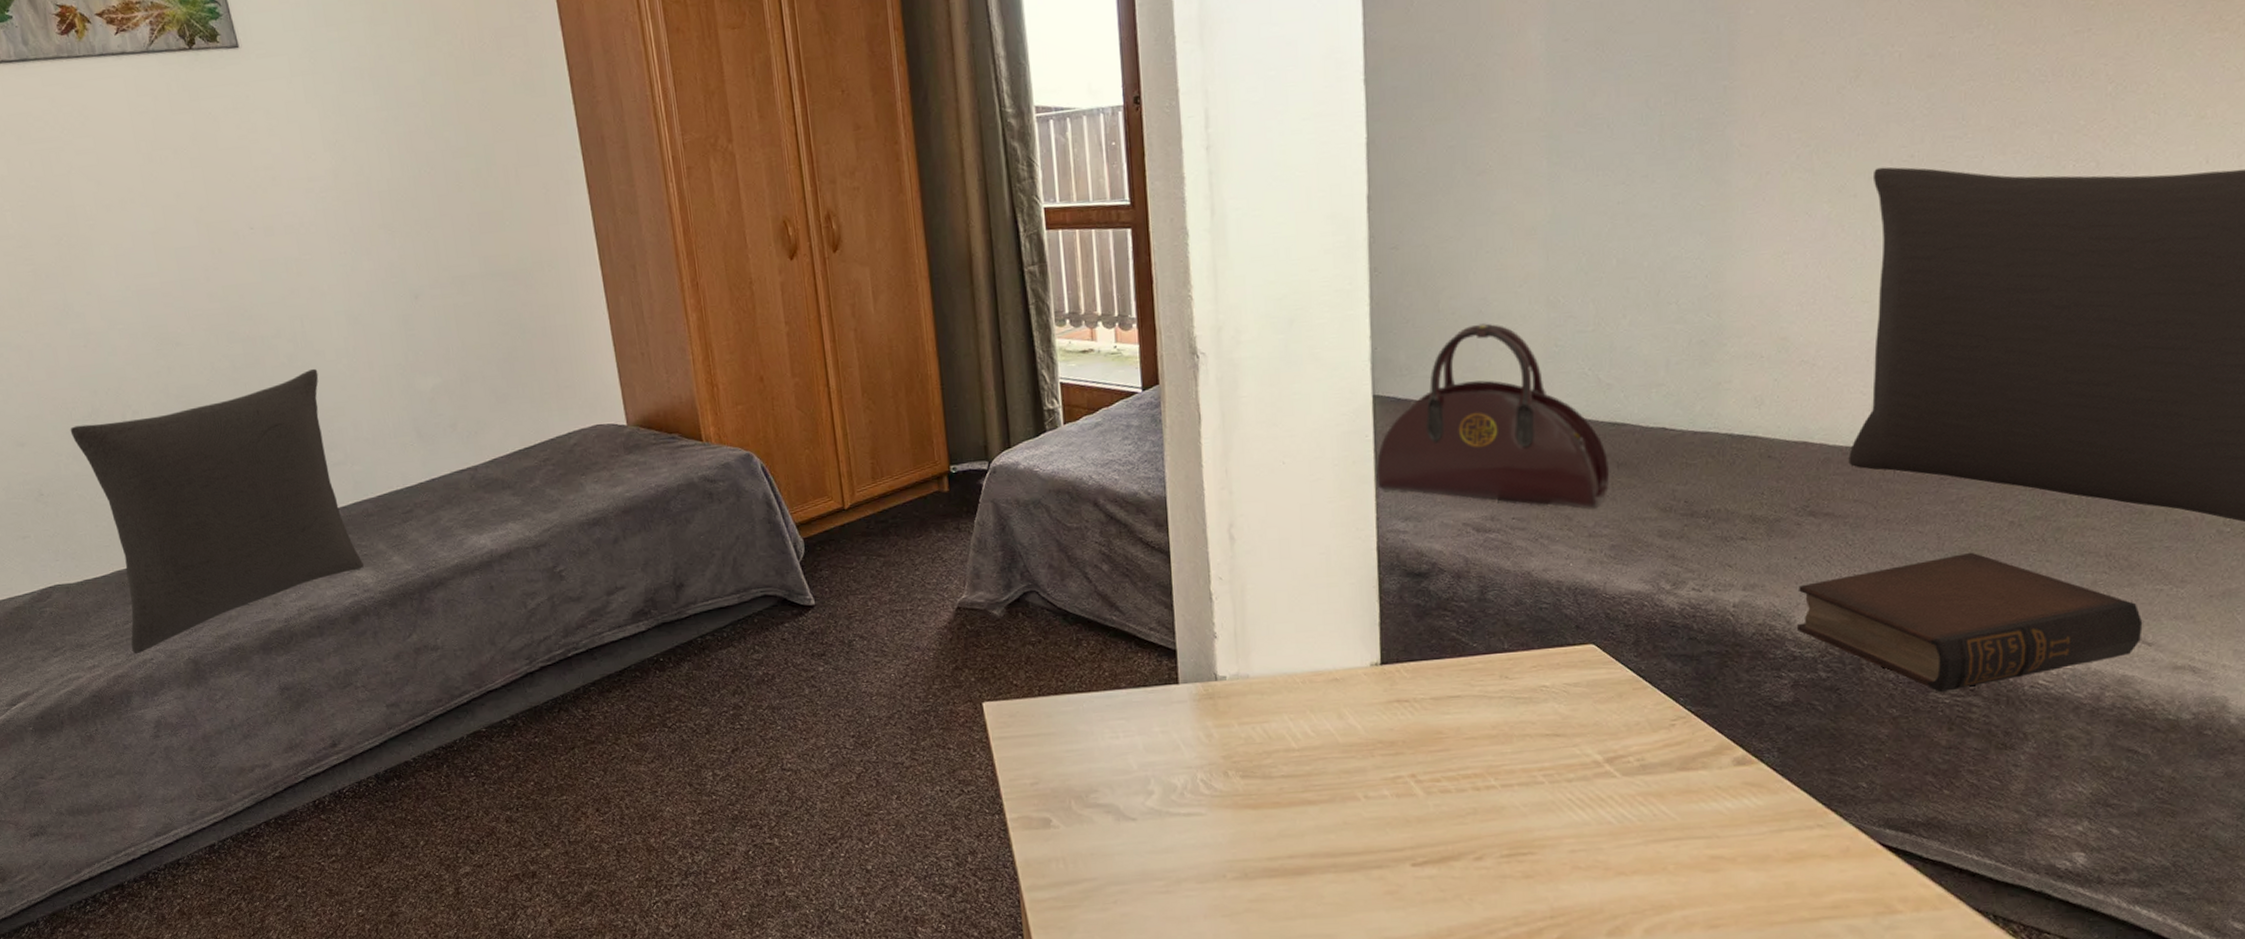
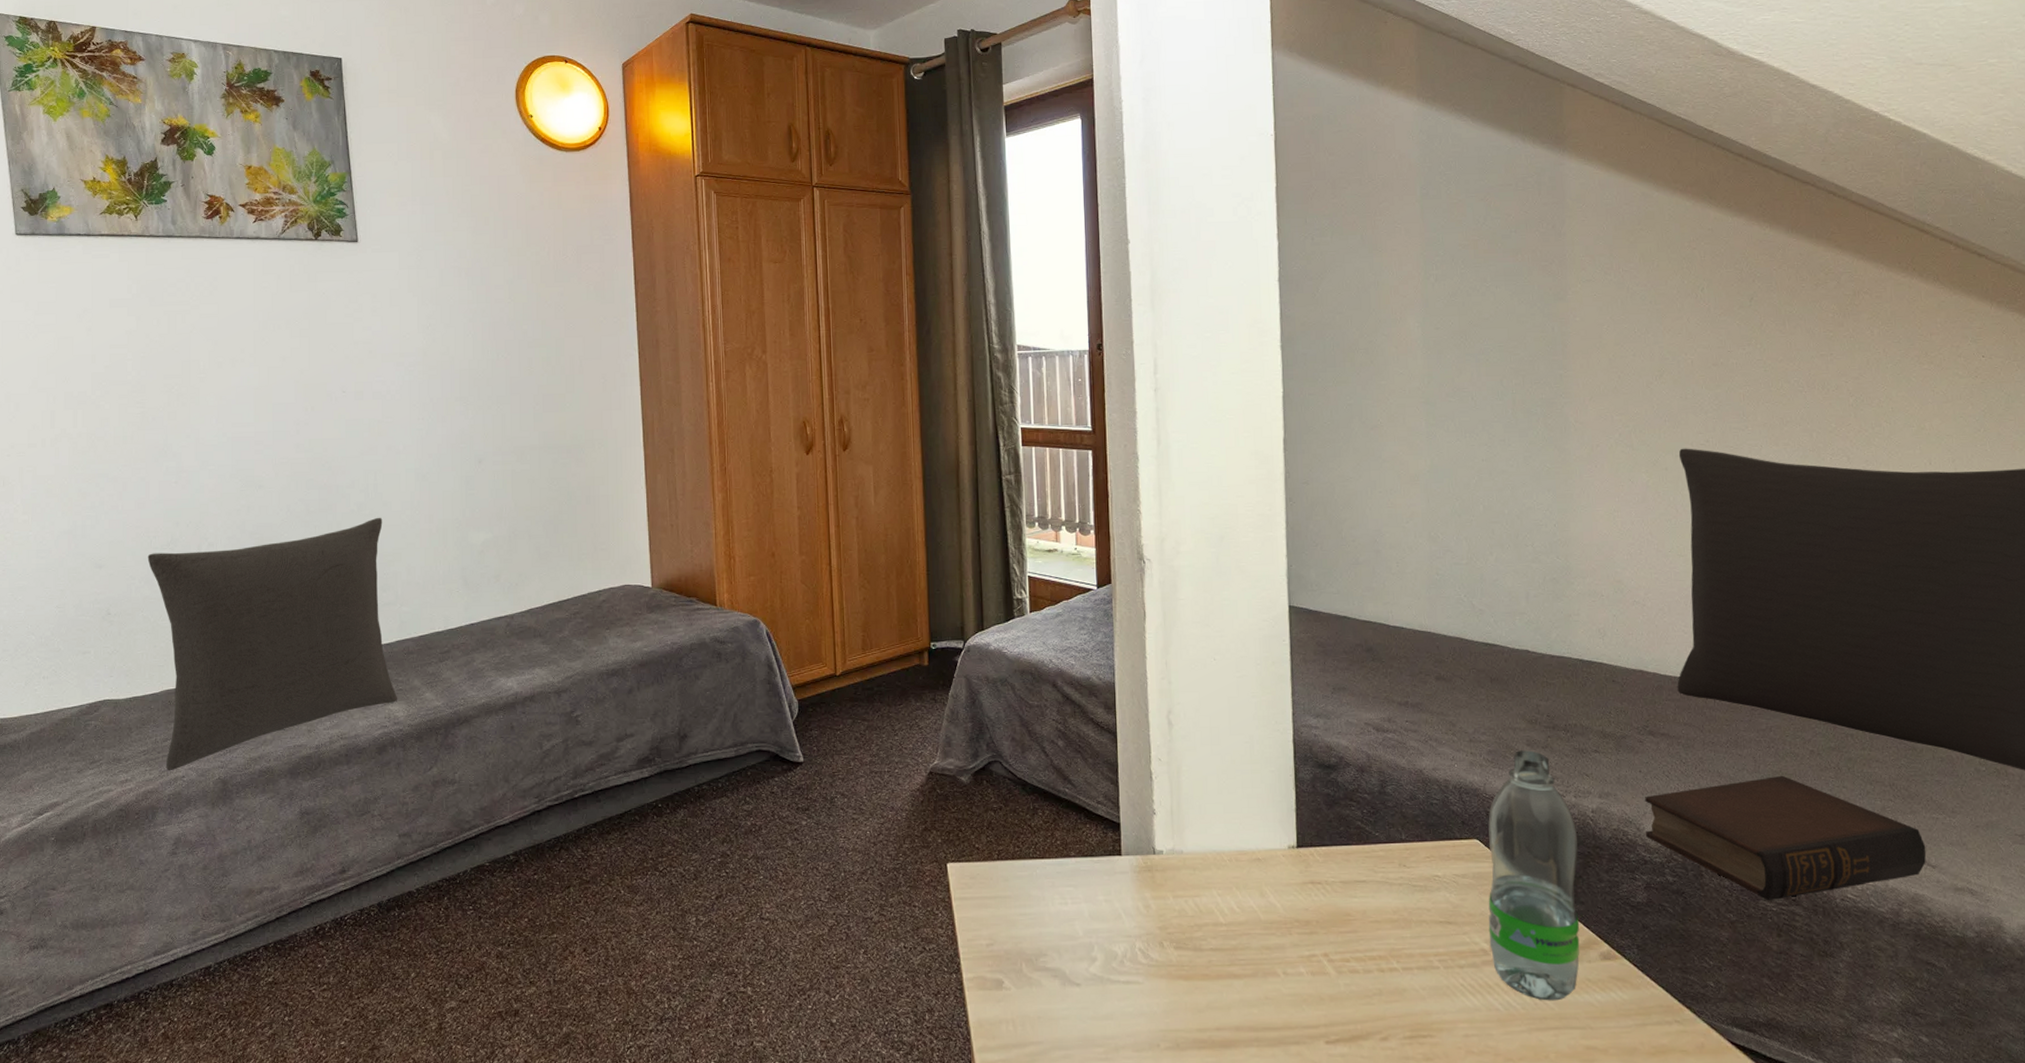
handbag: present [1376,323,1609,510] -> none [1292,551,1485,717]
bottle: none [1603,542,1715,812] -> present [1487,750,1580,1001]

